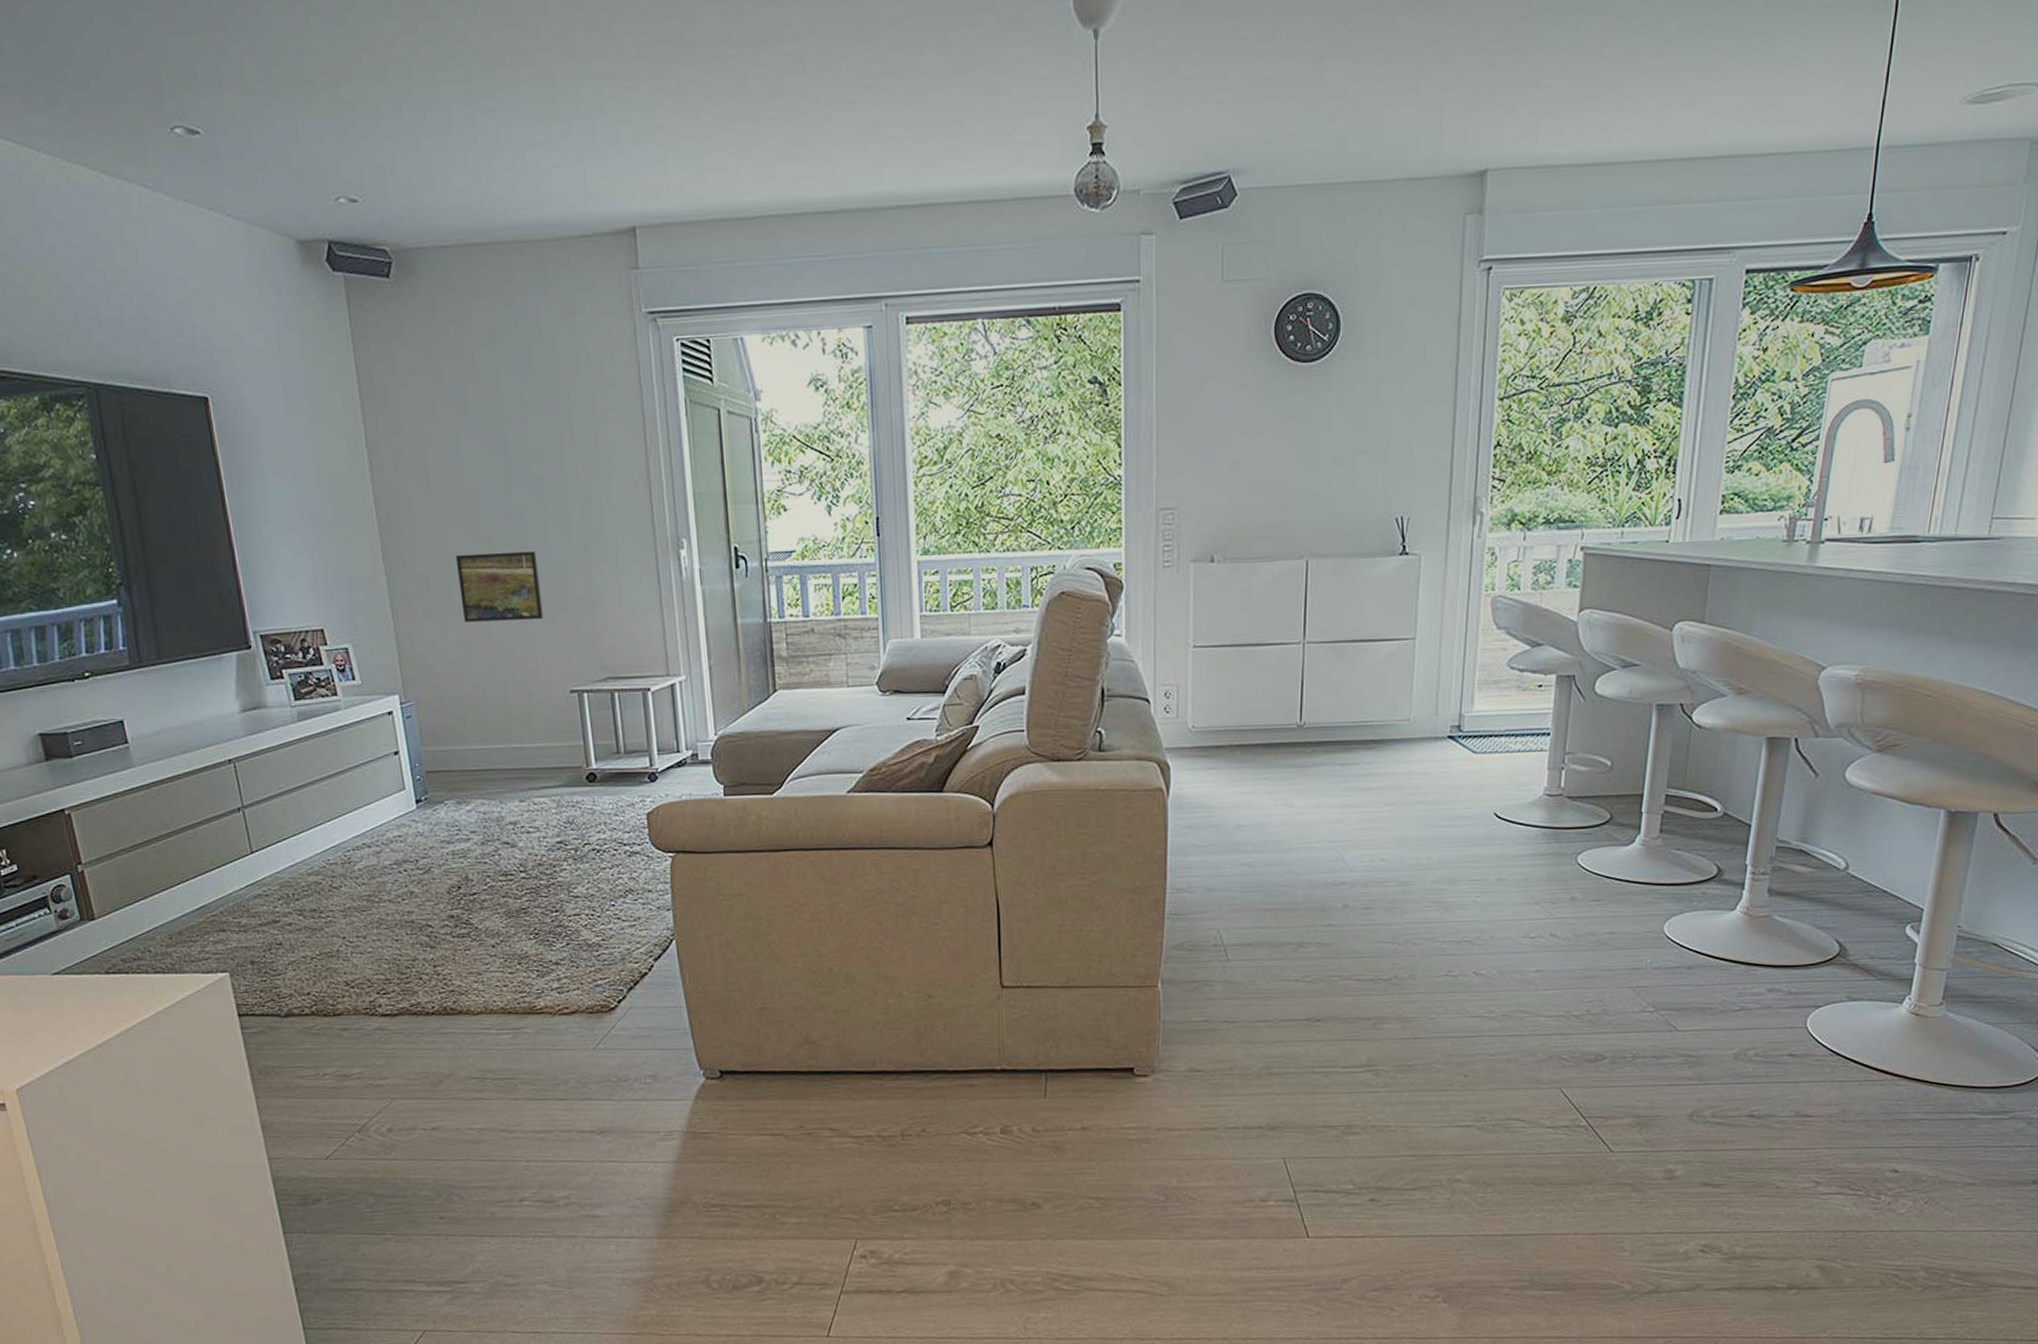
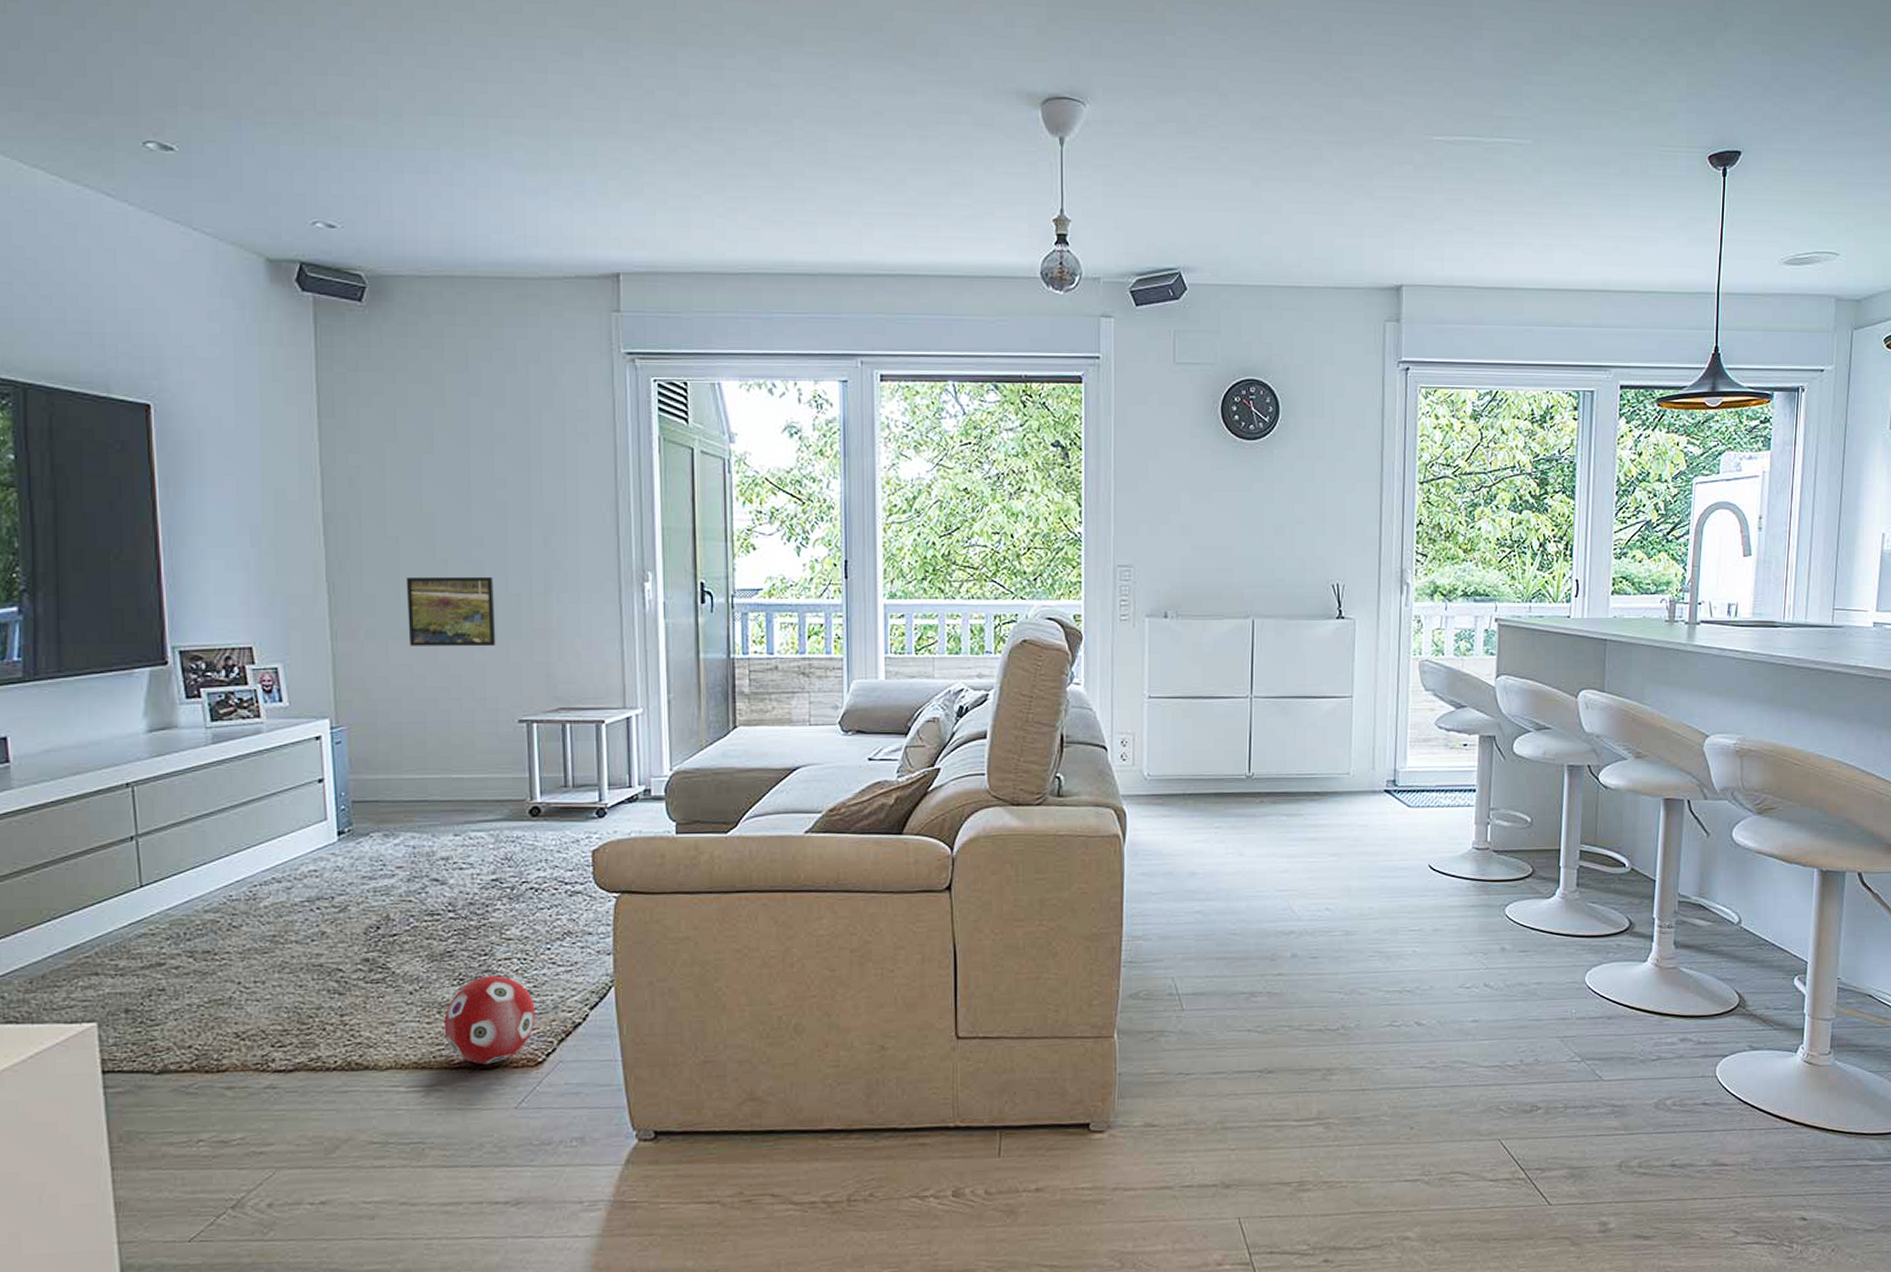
decorative ball: none [524,930,606,1010] -> present [444,975,535,1065]

